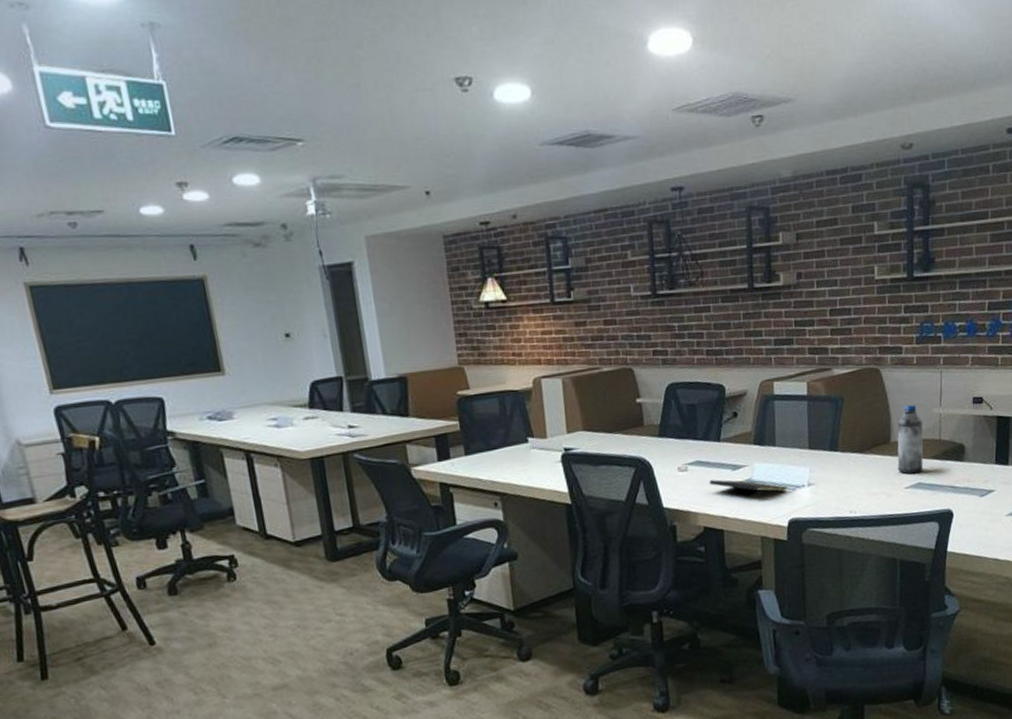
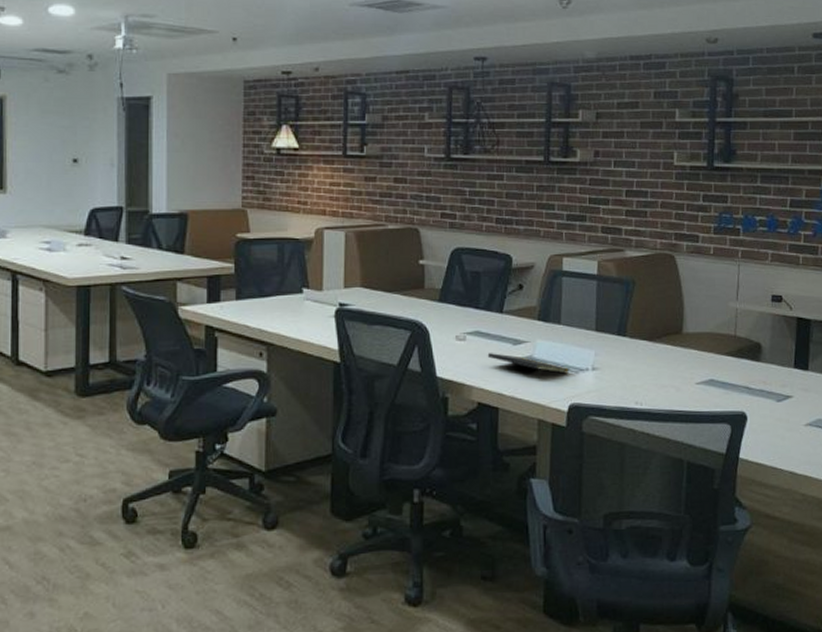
water bottle: present [897,404,924,474] -> none [689,295,718,369]

